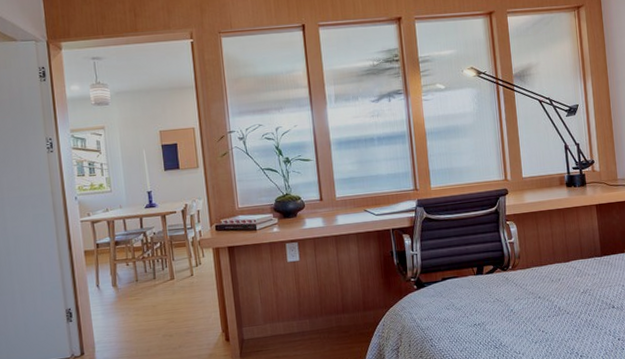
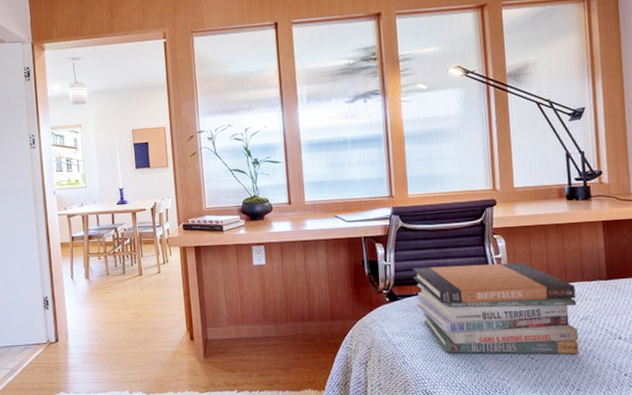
book stack: none [436,245,581,334] -> present [412,263,579,355]

